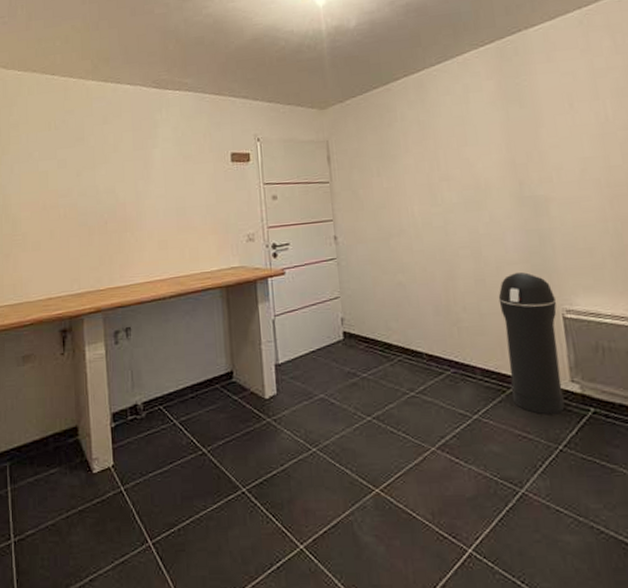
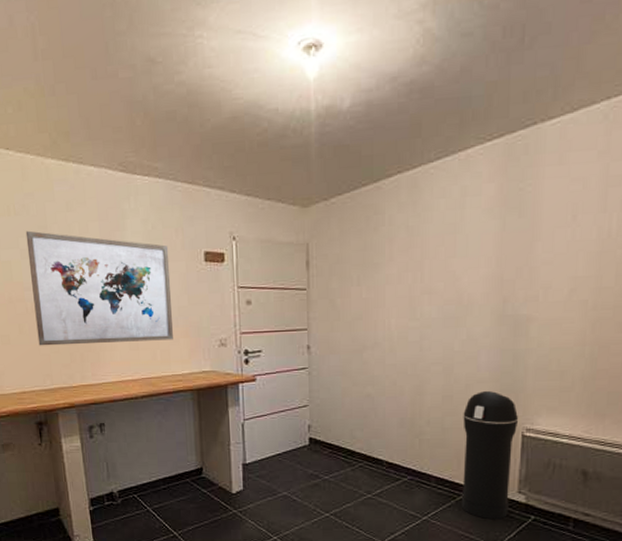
wall art: none [64,142,202,251] -> present [25,230,173,346]

